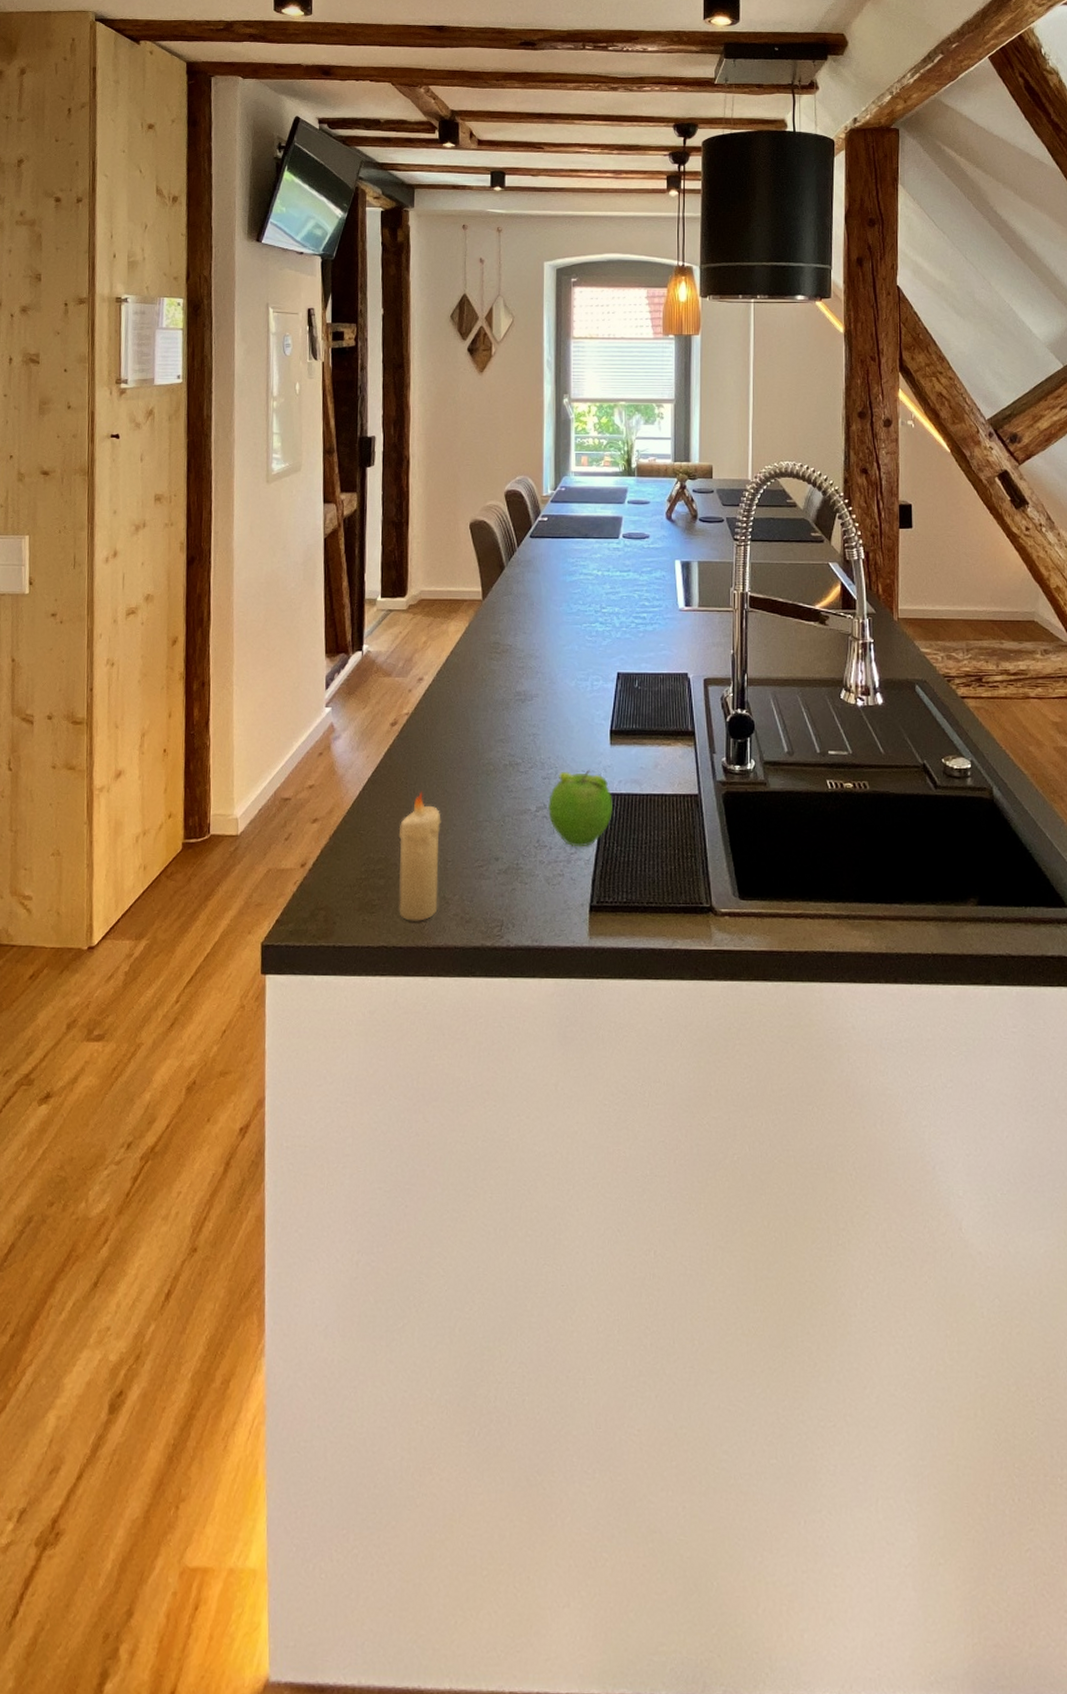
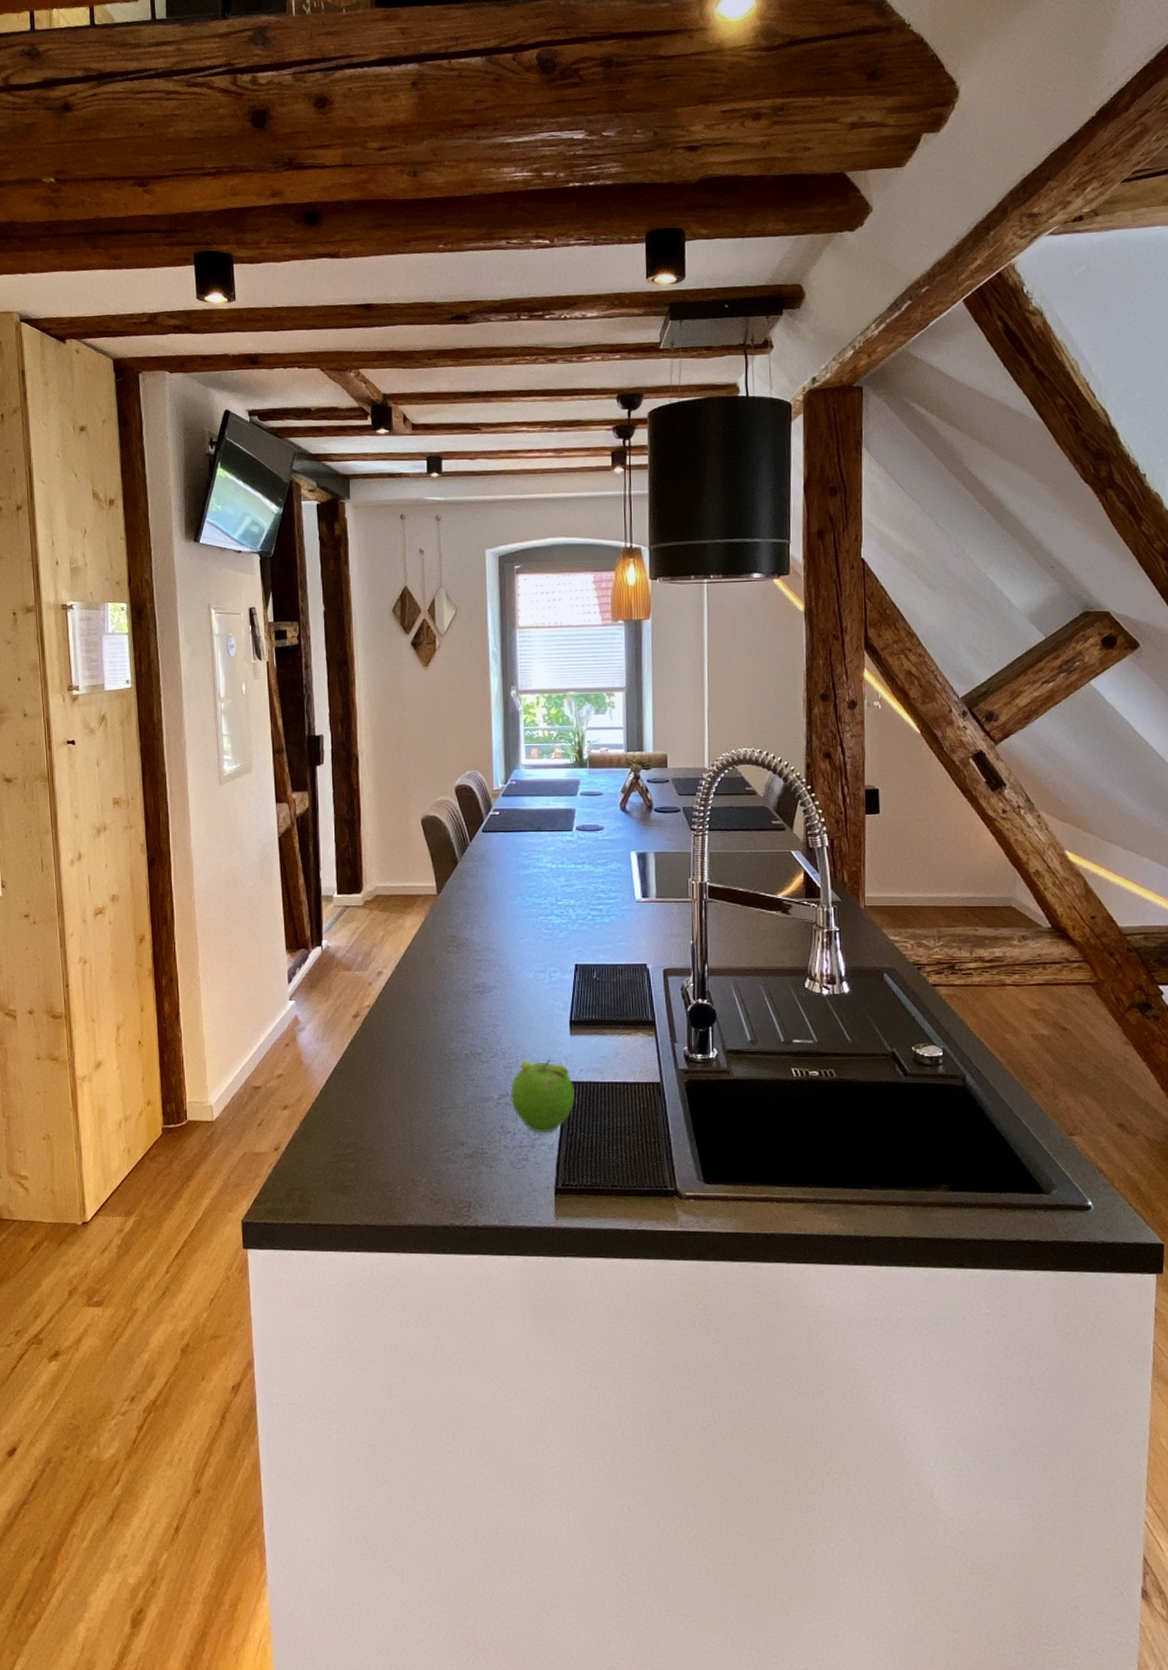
candle: present [398,792,441,921] -> none [366,1080,407,1202]

